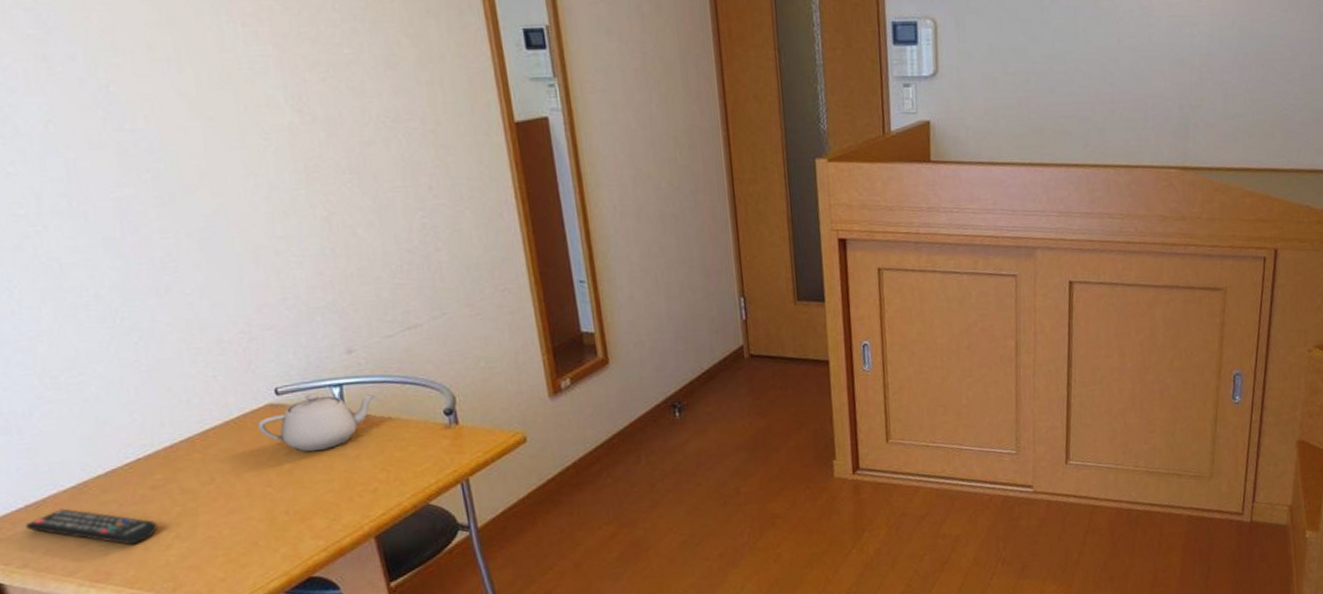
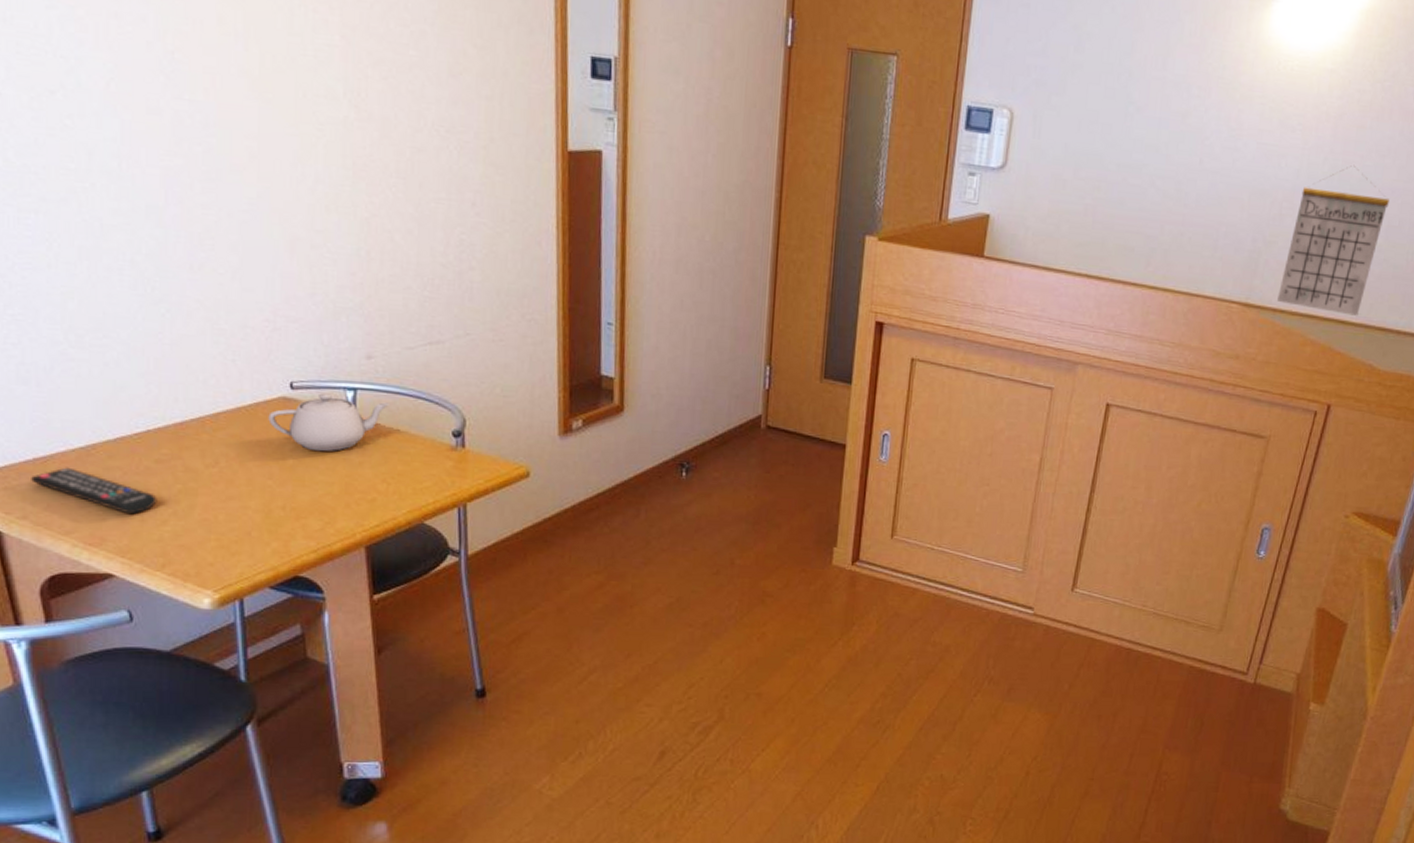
calendar: none [1211,23,1299,163] -> present [1277,164,1389,316]

